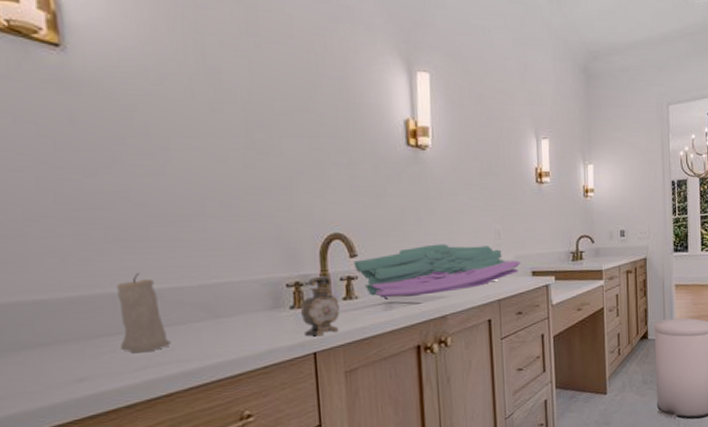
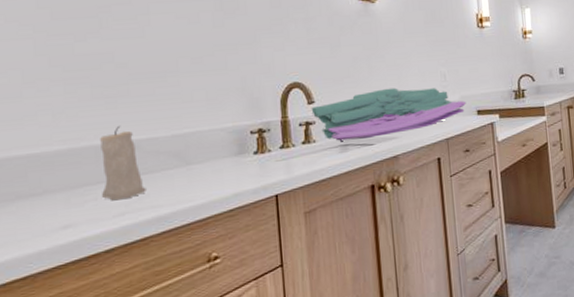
perfume bottle: present [300,276,340,337] -> none [263,122,299,181]

